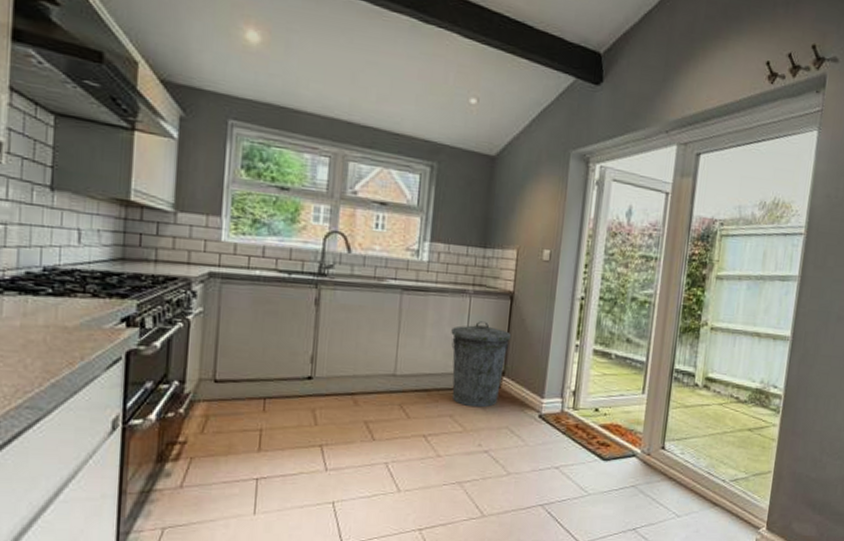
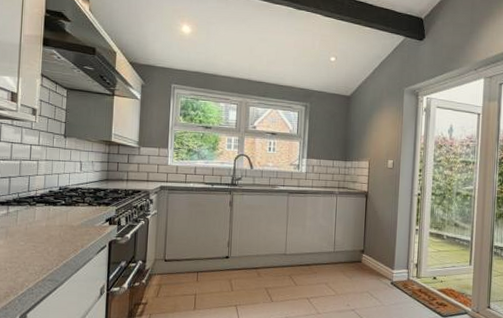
trash can: present [451,321,512,408] -> none [324,214,368,277]

